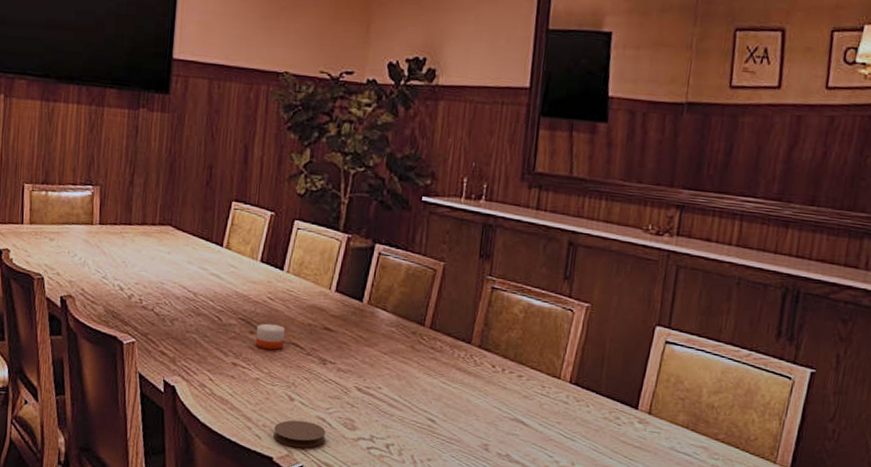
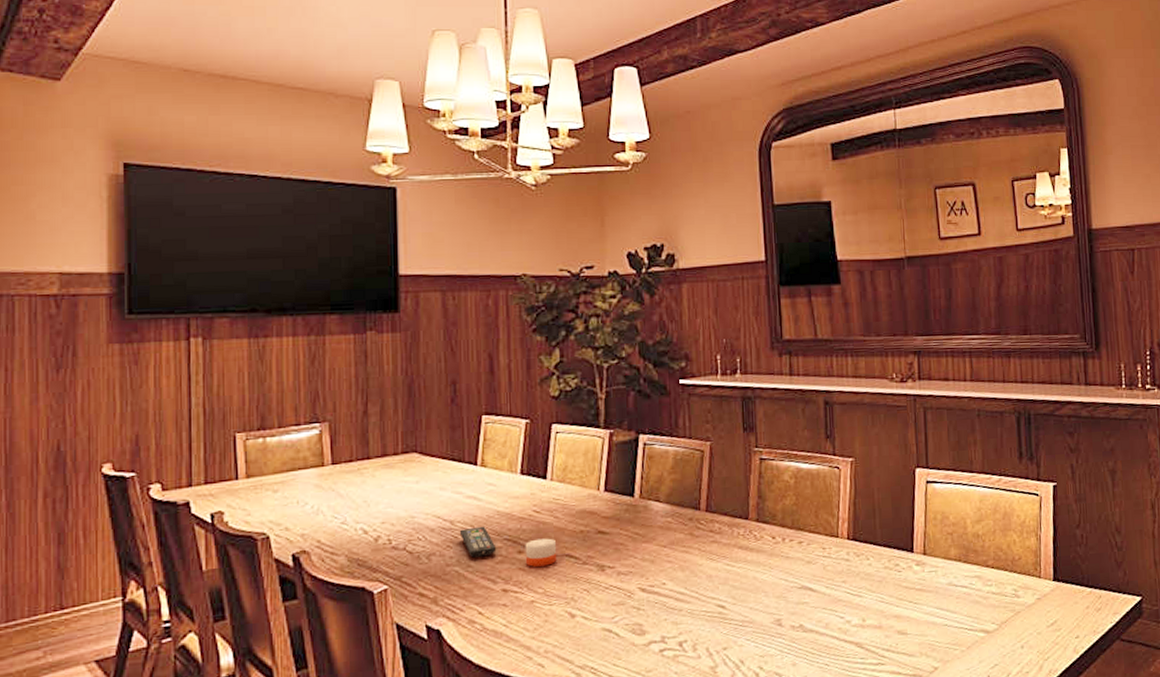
remote control: none [200,302,231,330] -> present [459,526,497,558]
coaster: present [273,420,326,448] -> none [557,636,614,668]

